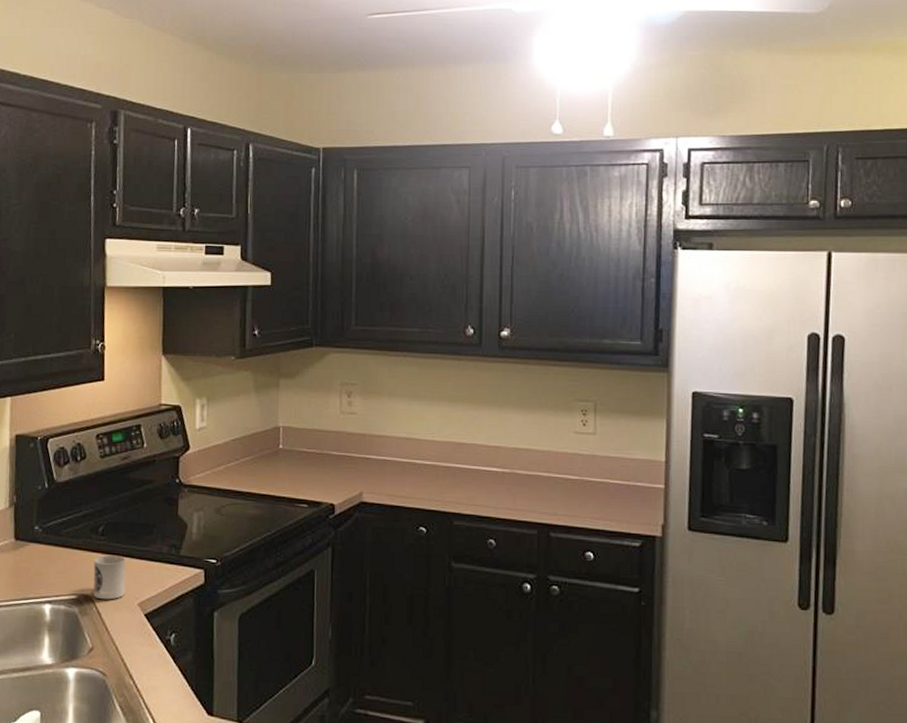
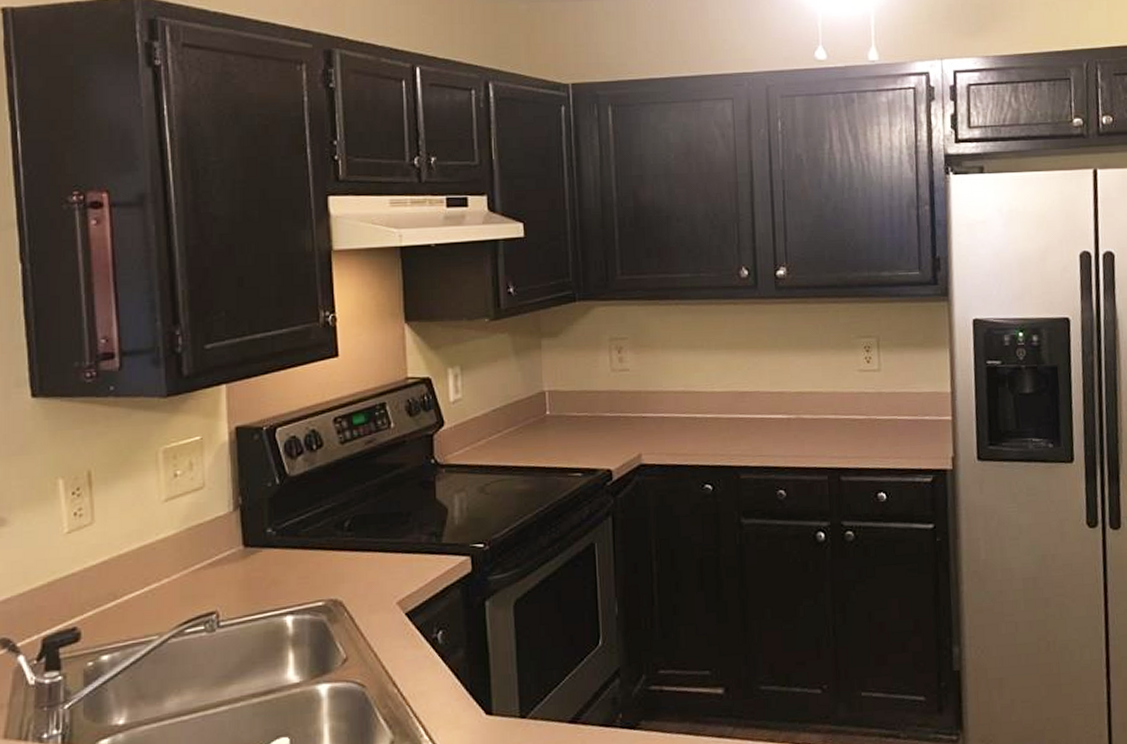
cup: present [93,554,126,600] -> none [341,551,381,603]

